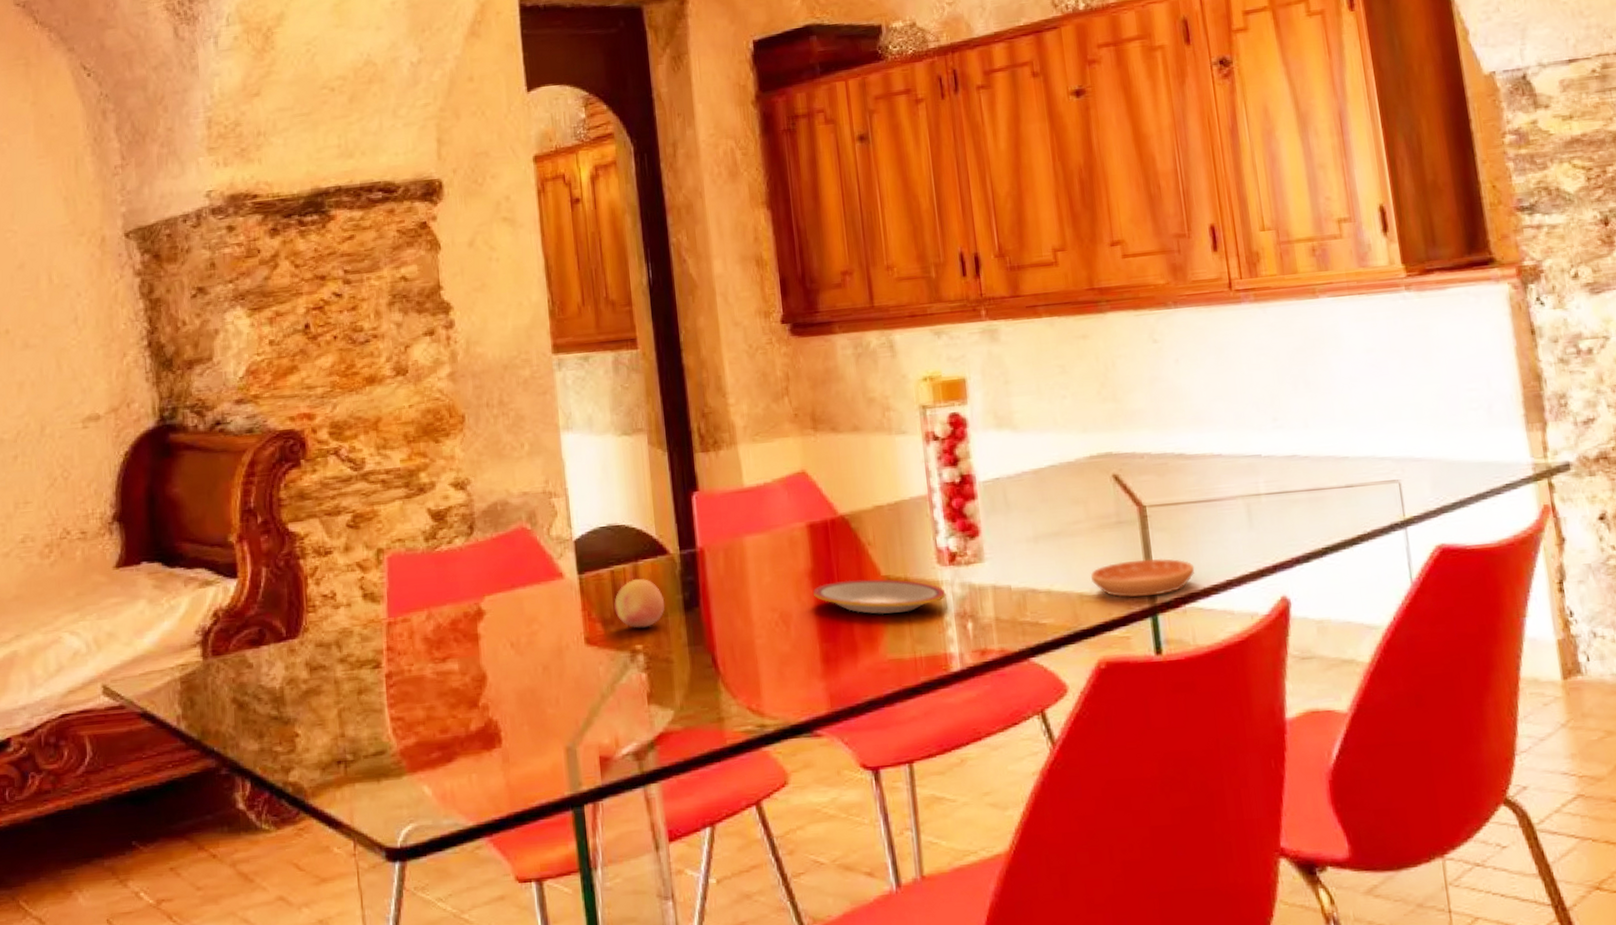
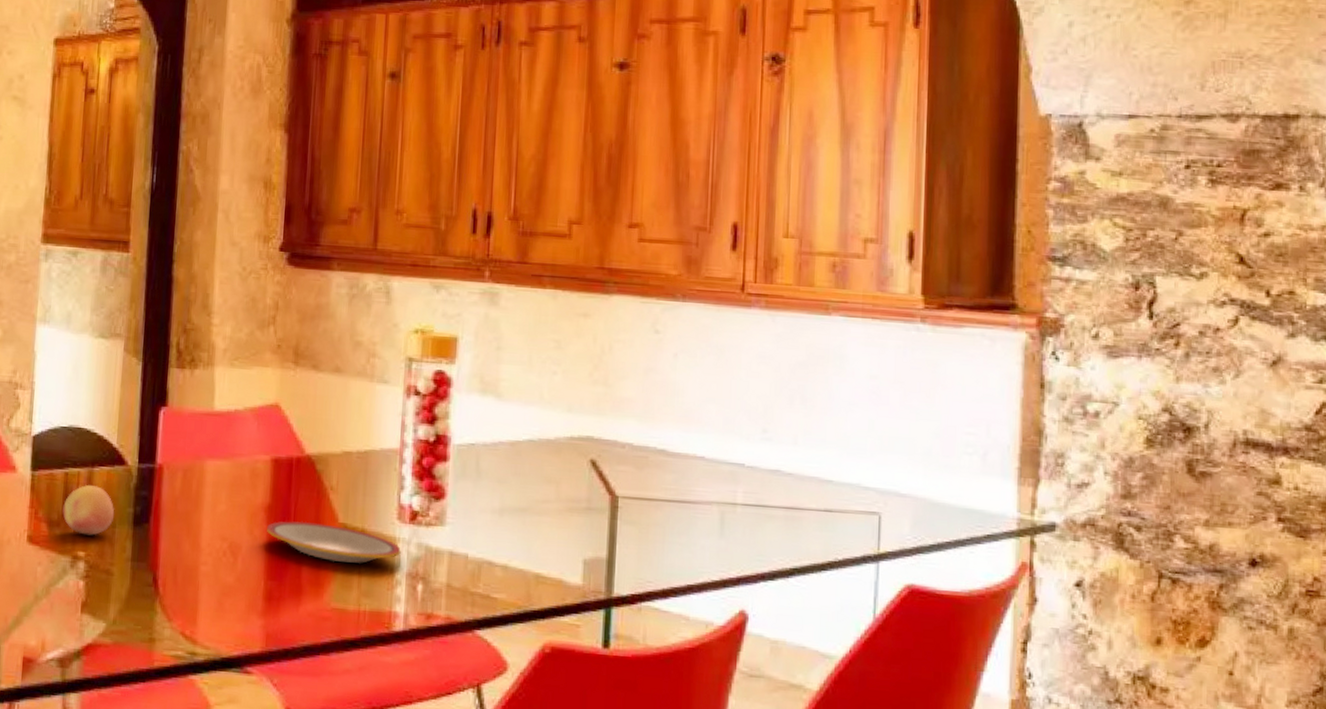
saucer: present [1090,559,1195,598] -> none [550,548,657,588]

